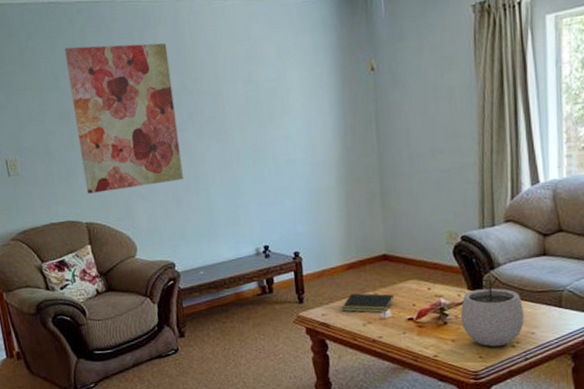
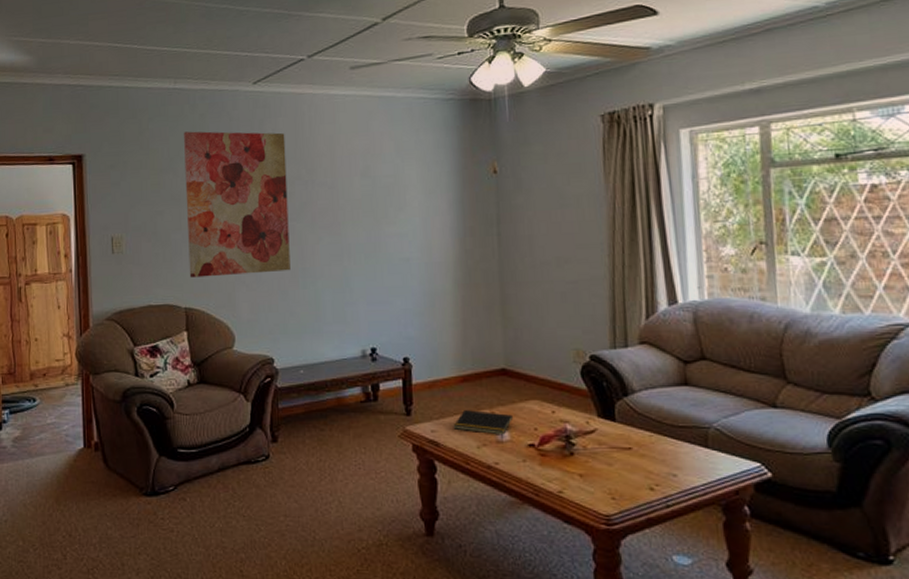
plant pot: present [460,275,524,347] -> none [589,403,664,488]

